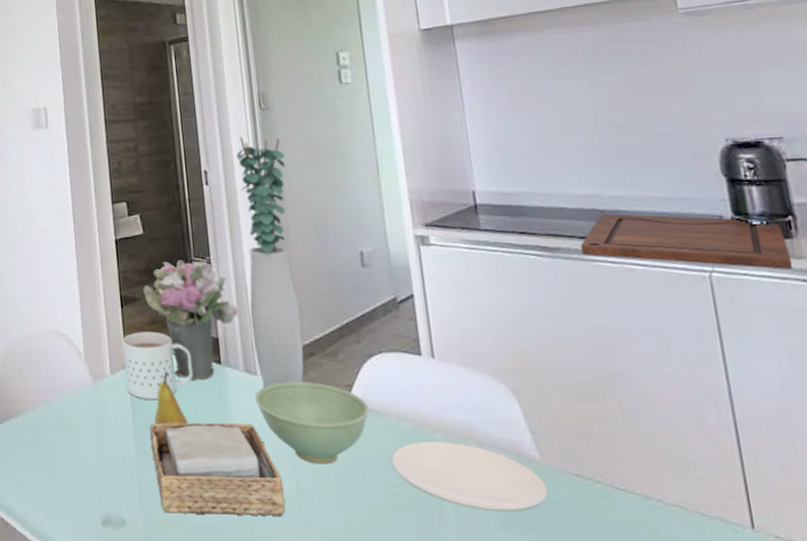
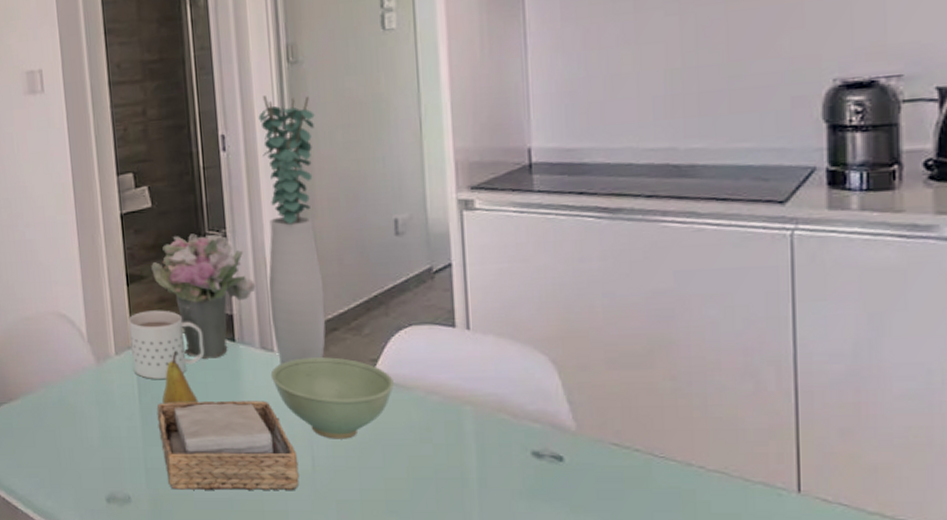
plate: present [391,441,548,512] -> none [414,413,581,482]
cutting board: present [580,213,793,270] -> none [647,168,890,225]

